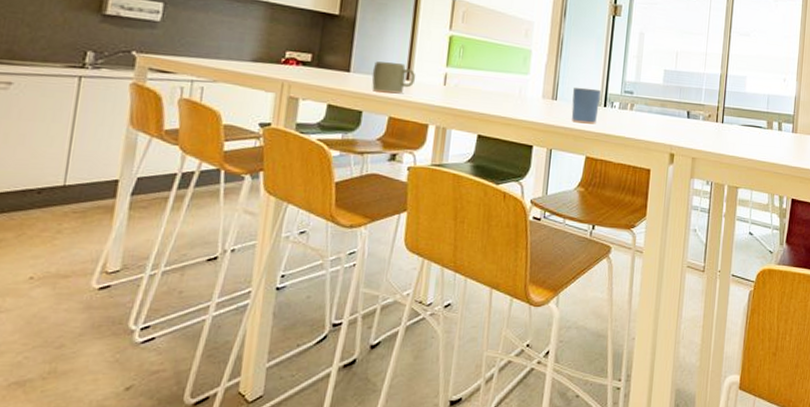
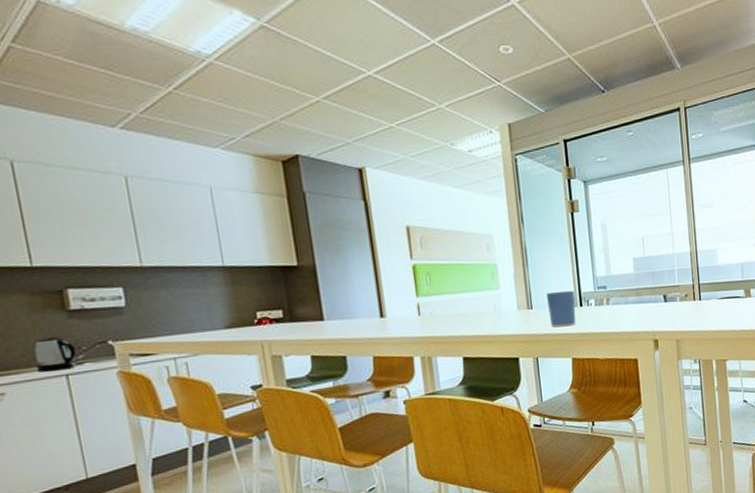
kettle: none [52,36,98,72] -> present [33,337,77,372]
mug: present [371,61,416,94] -> none [345,302,390,335]

